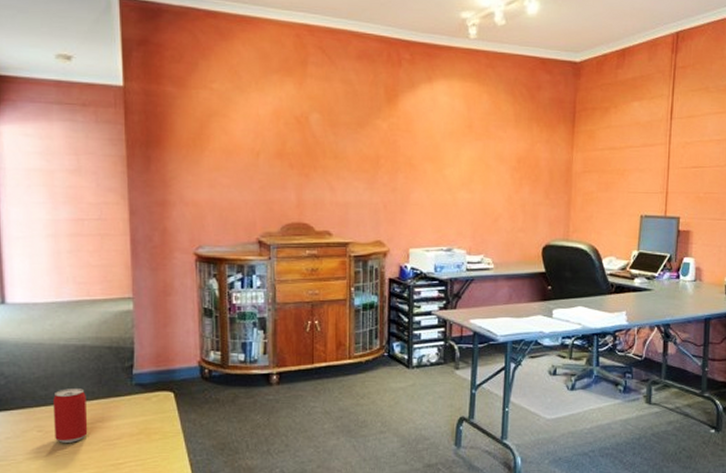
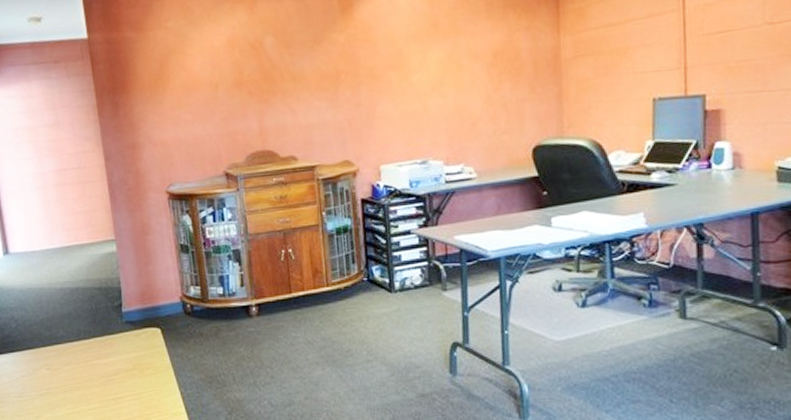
beer can: present [53,388,88,443] -> none [56,328,89,379]

